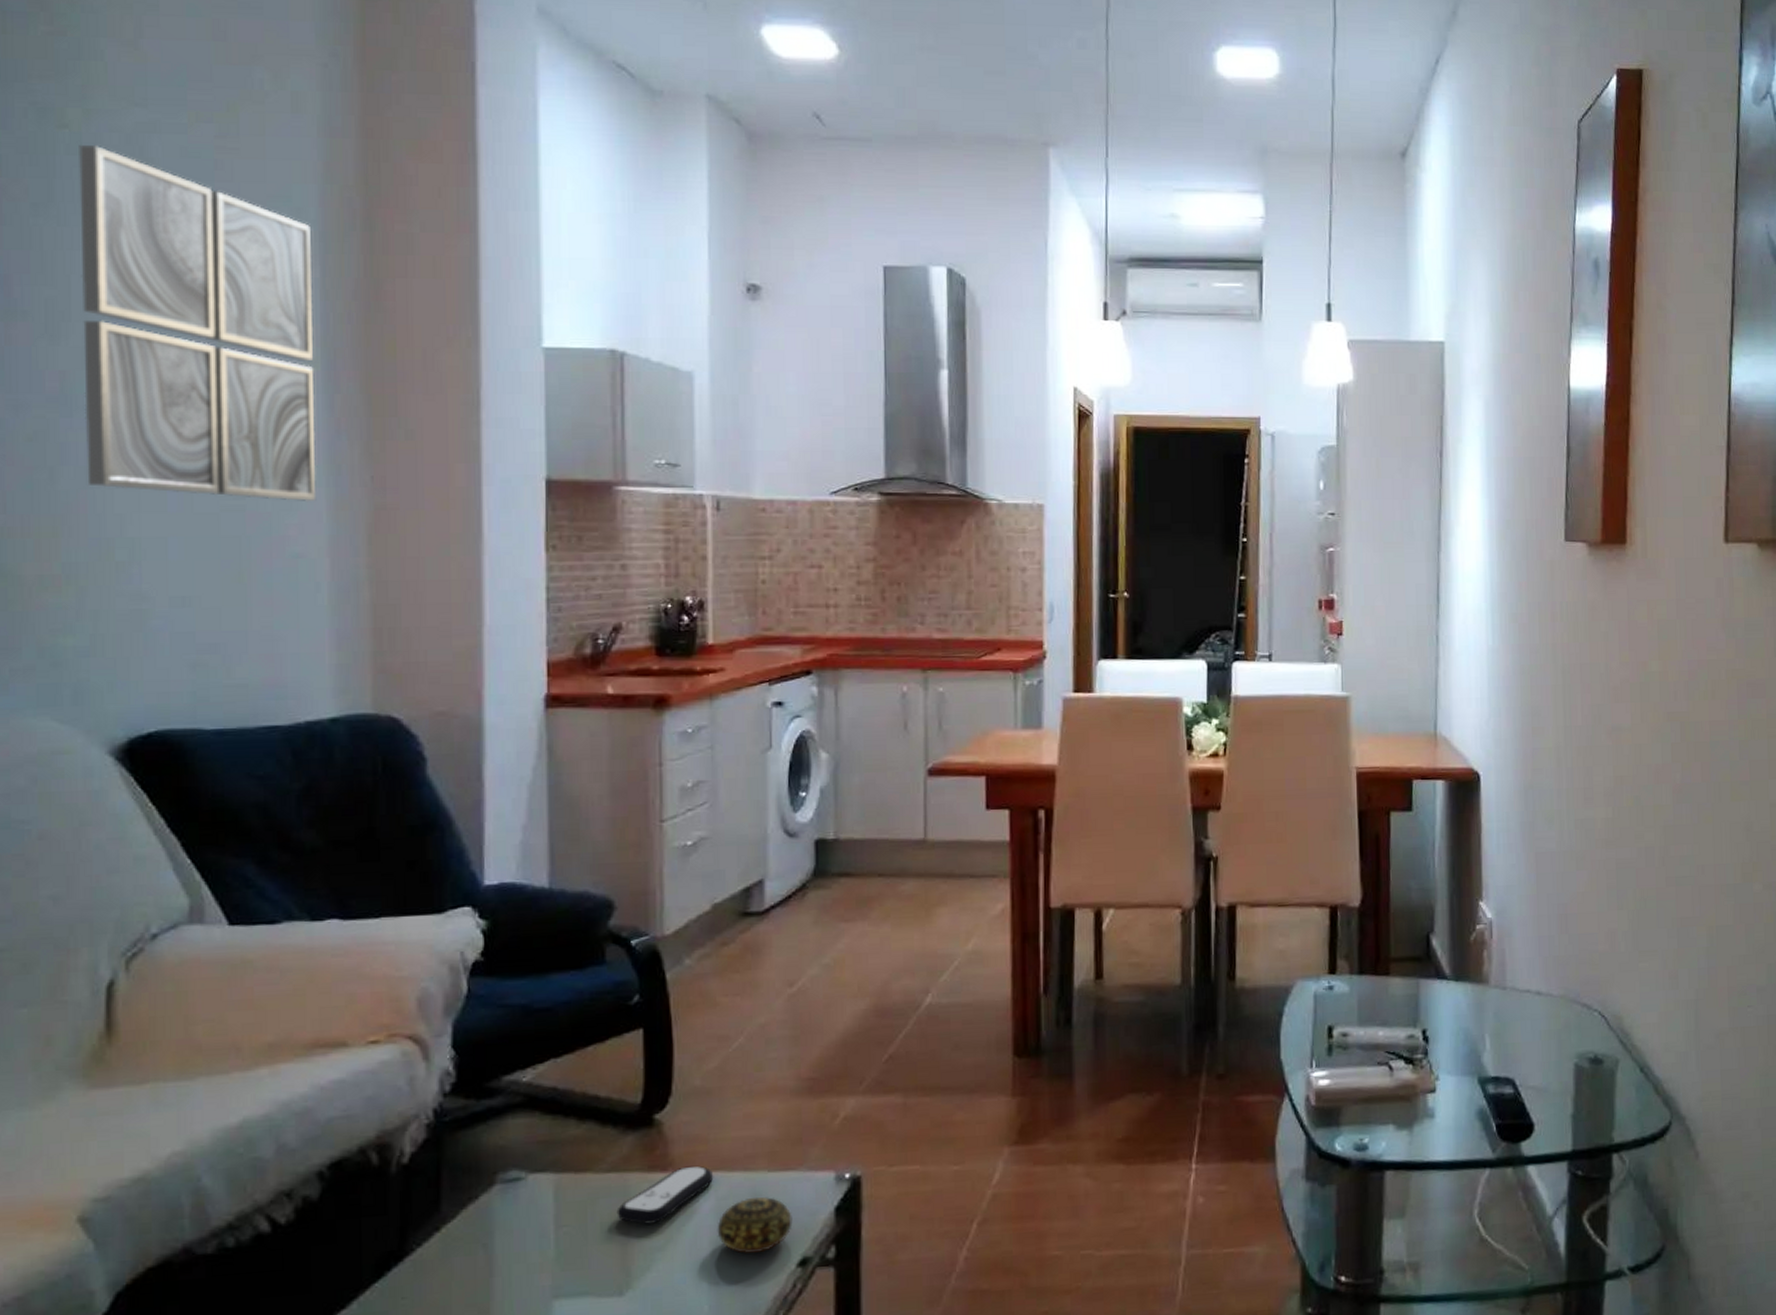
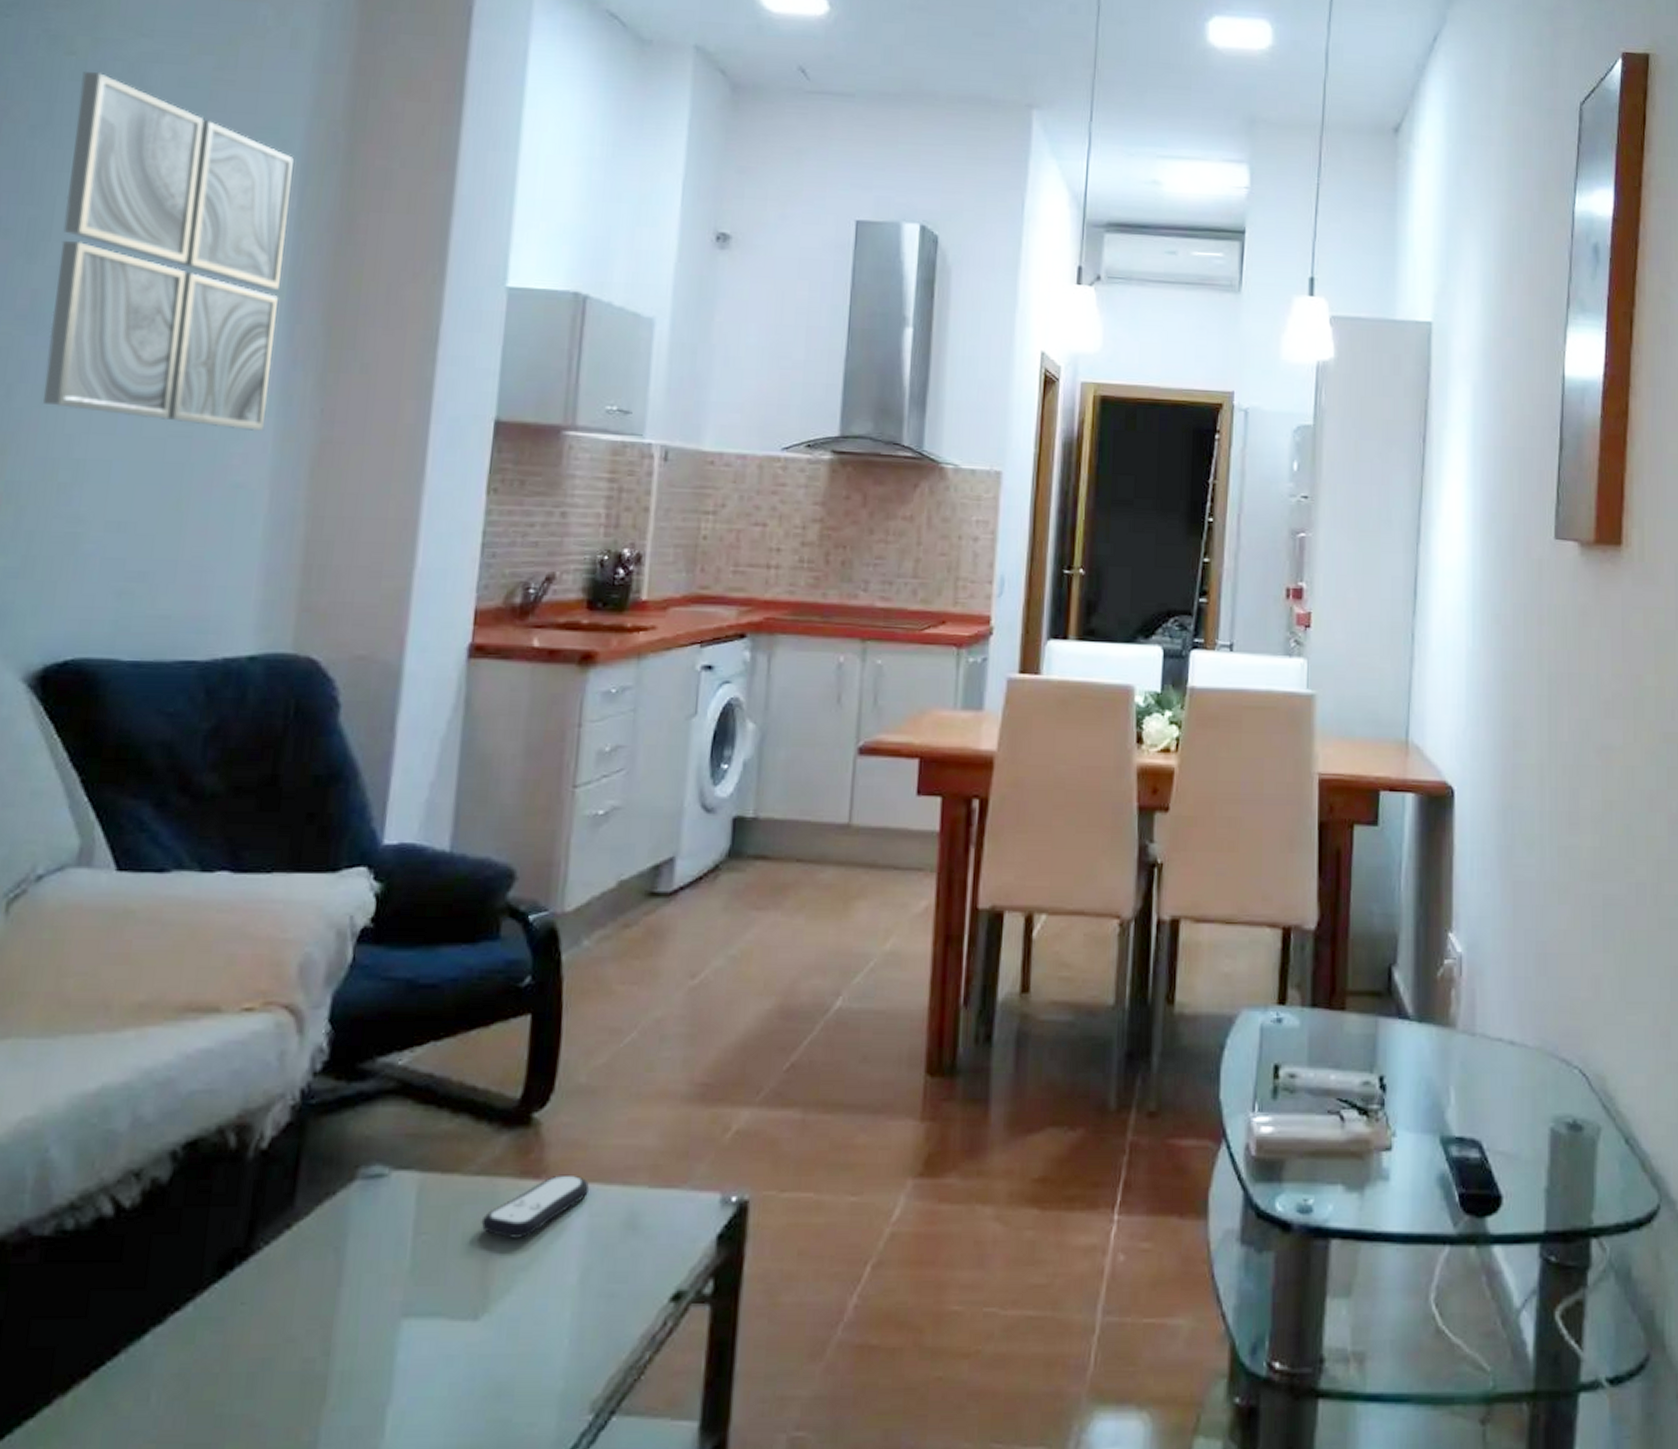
decorative ball: present [717,1197,793,1253] -> none [586,1217,670,1281]

